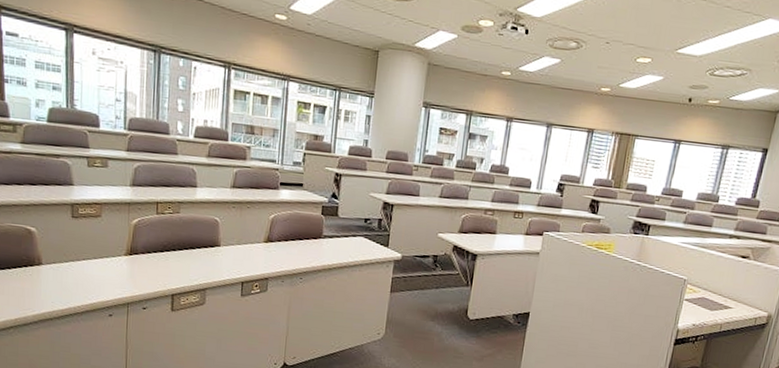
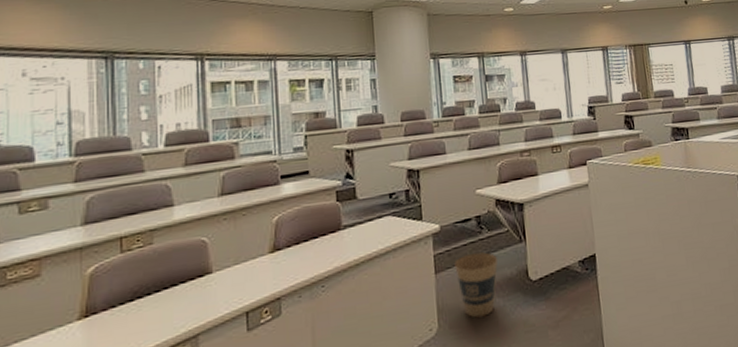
trash can: none [407,284,444,336] -> present [454,252,498,318]

